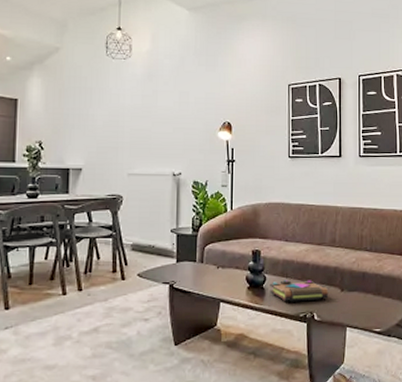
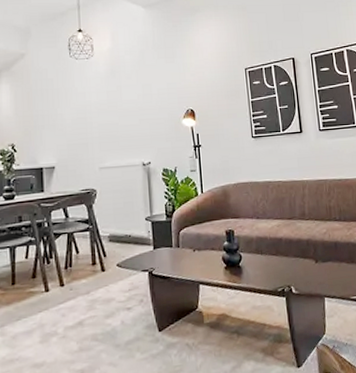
decorative book: present [270,280,329,302] -> none [246,254,304,278]

